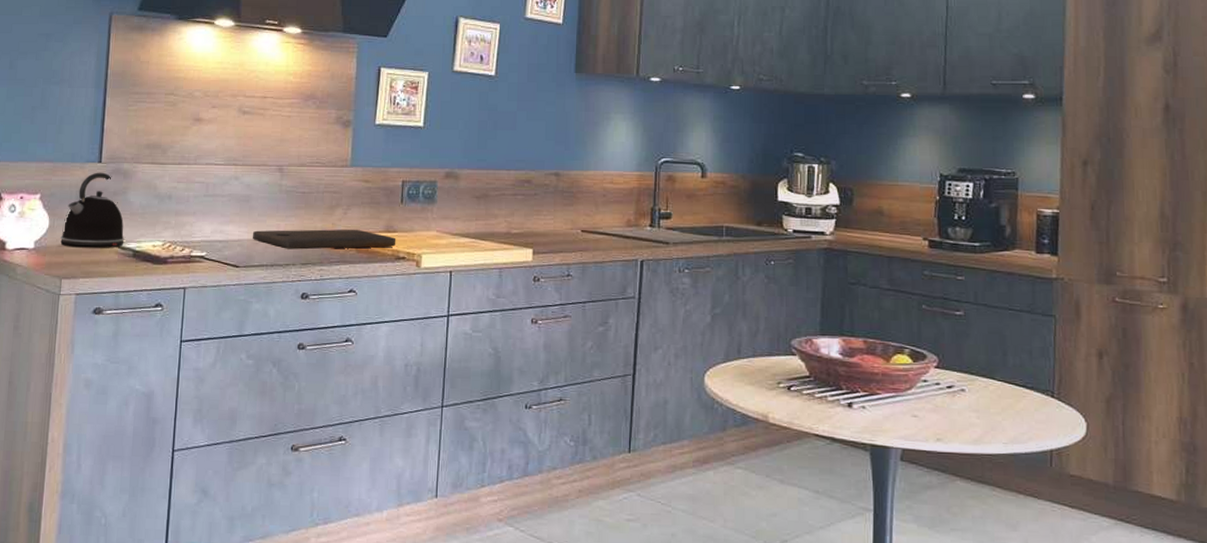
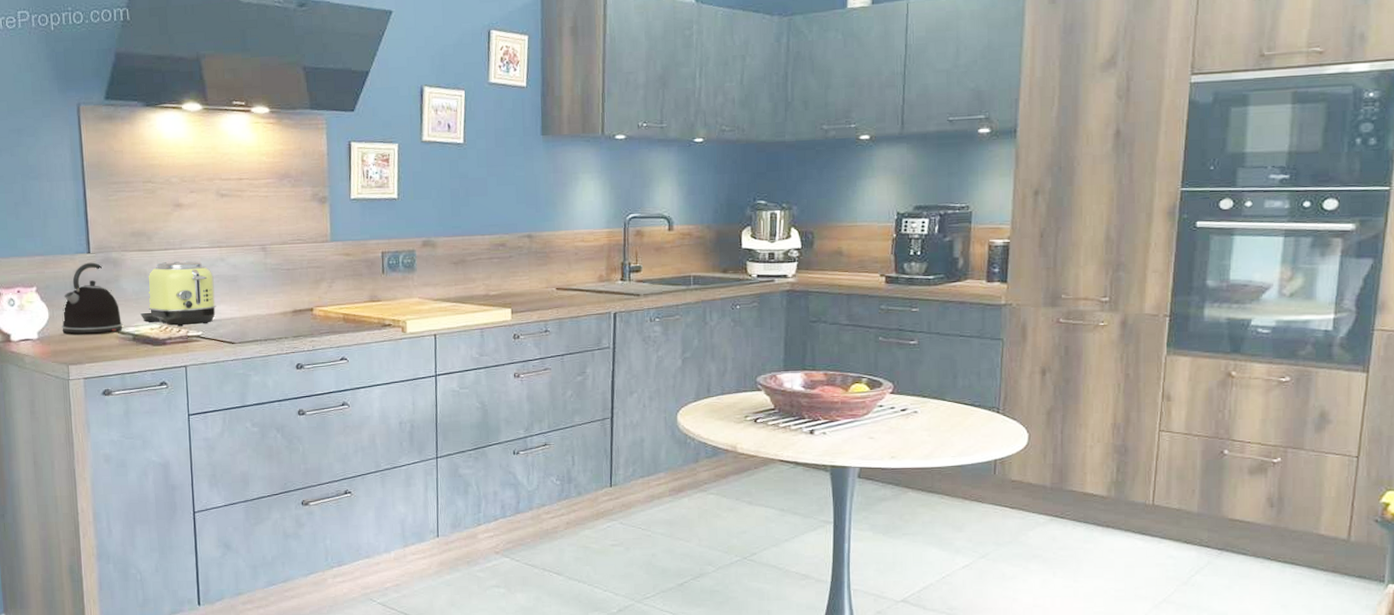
toaster: none [144,174,225,245] -> present [140,259,217,327]
cutting board: present [252,229,396,250] -> none [243,300,381,324]

